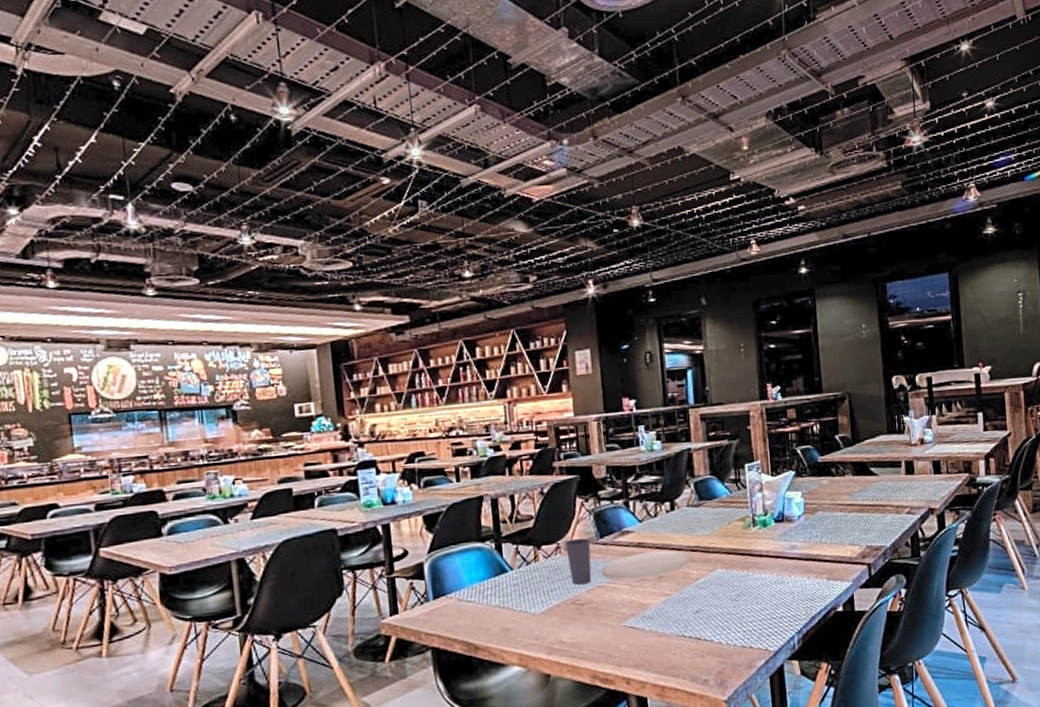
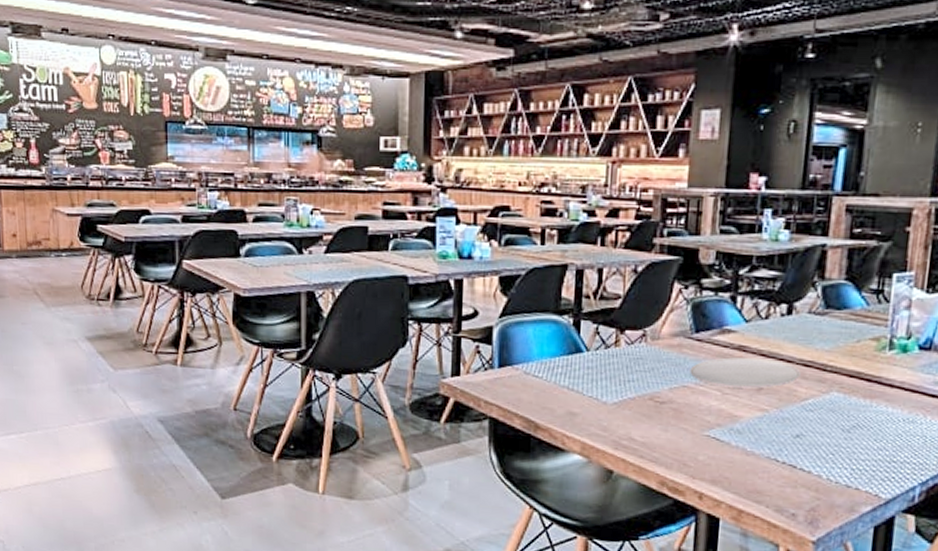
cup: present [565,538,592,584] -> none [652,328,683,380]

